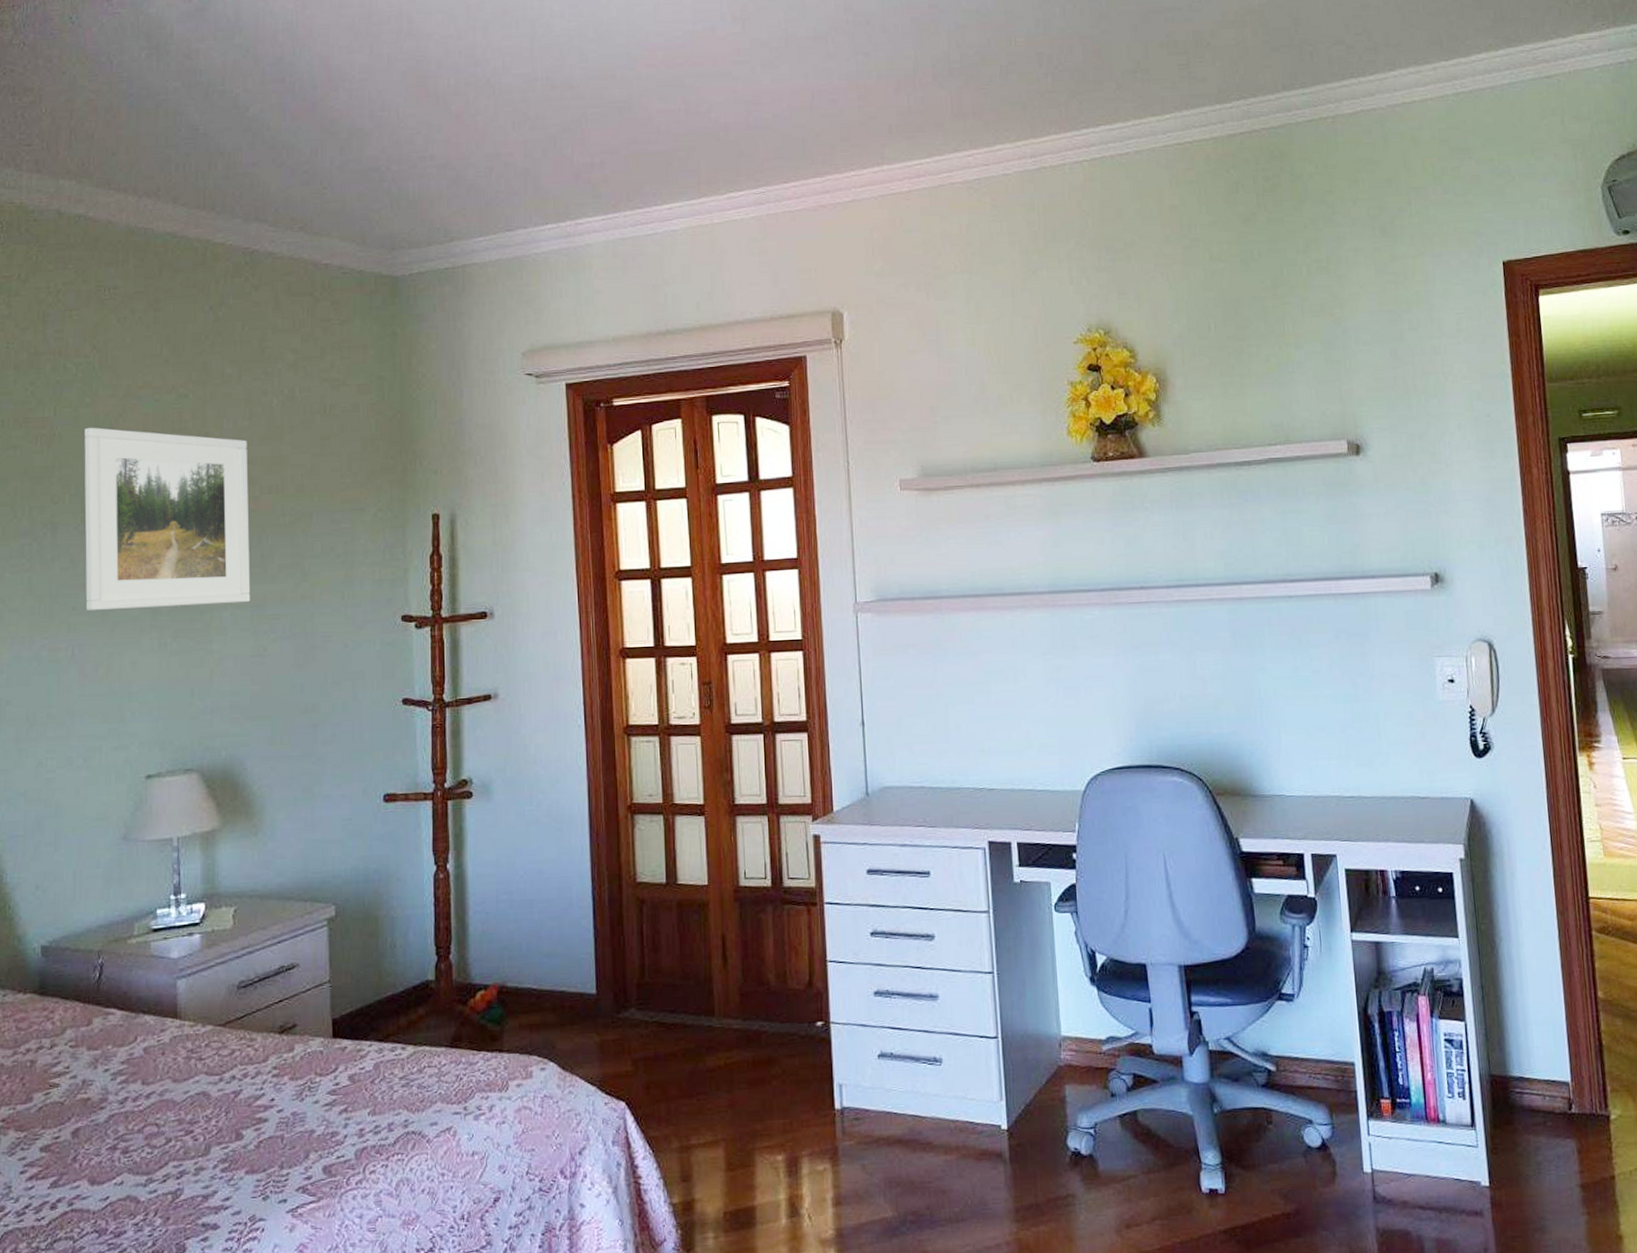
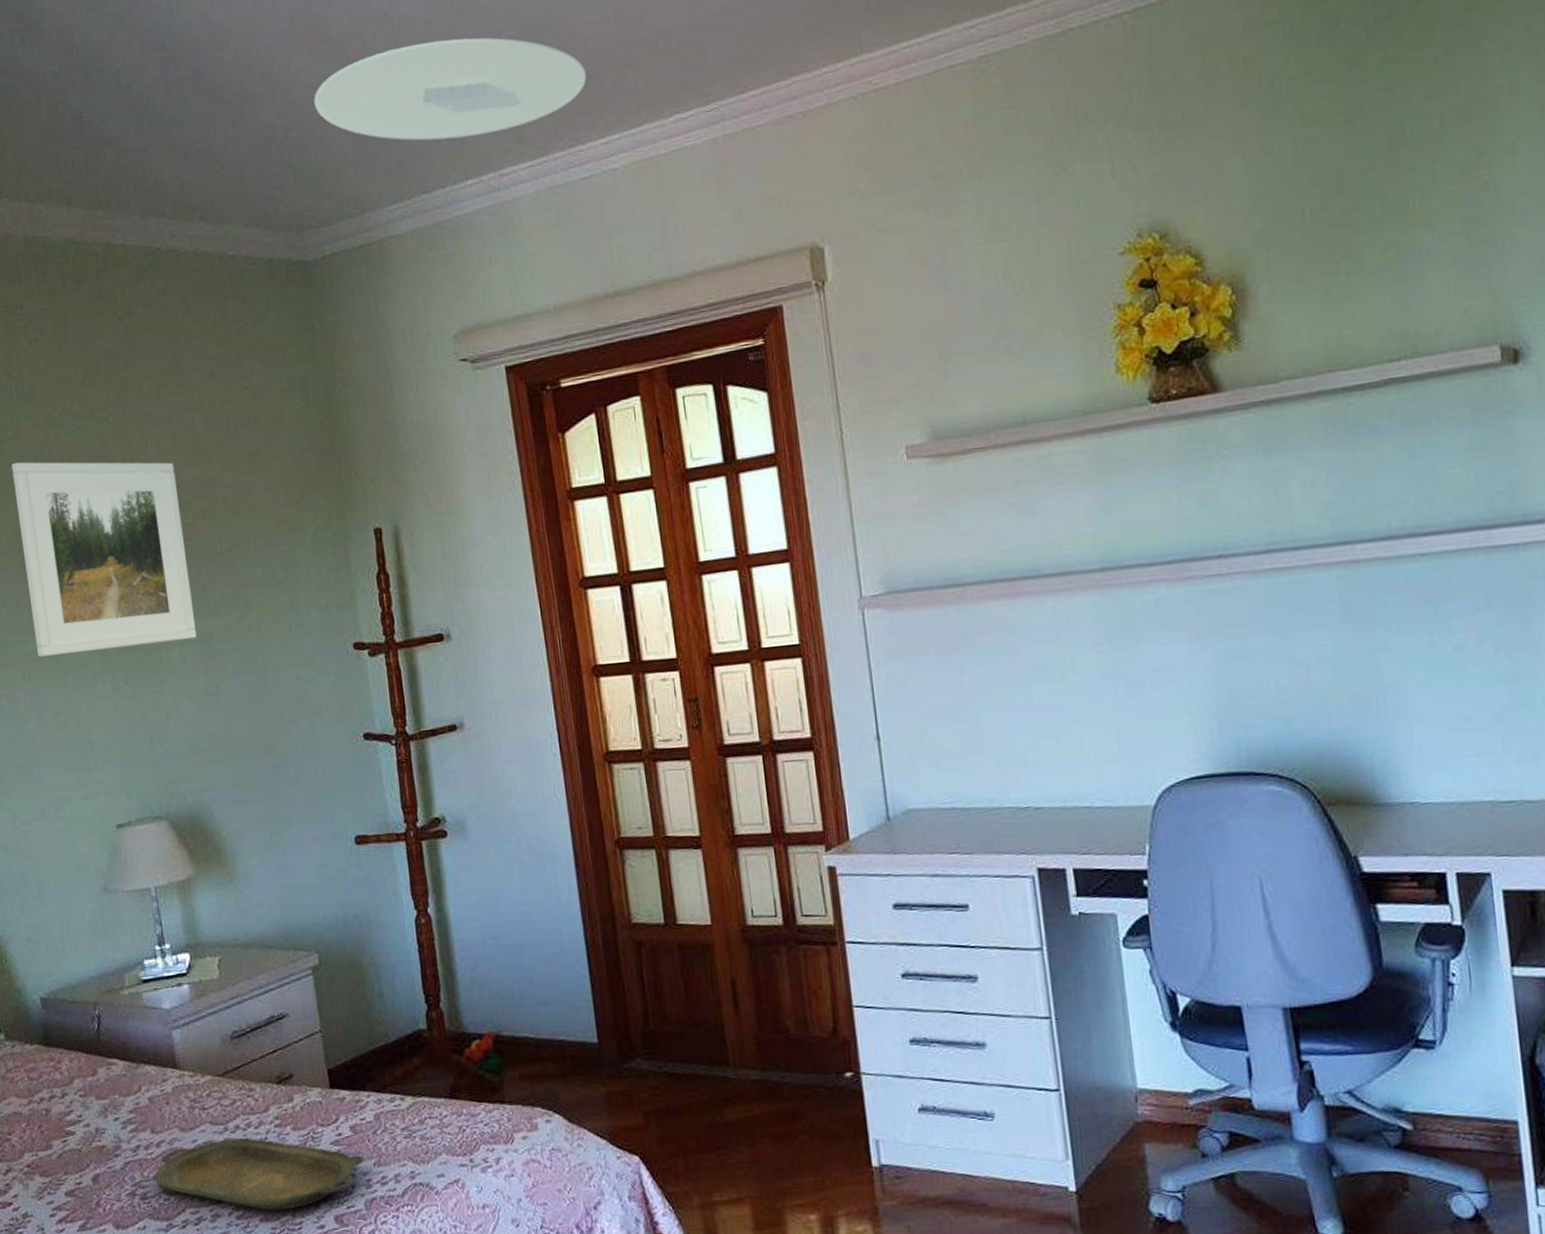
serving tray: none [138,1088,360,1163] -> present [153,1138,365,1211]
ceiling light: none [417,108,657,189] -> present [314,37,586,141]

